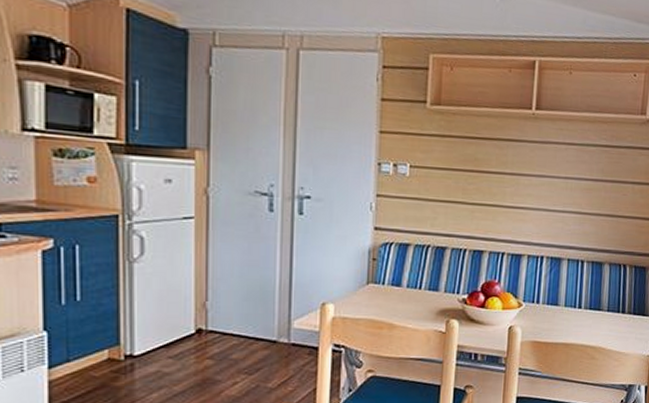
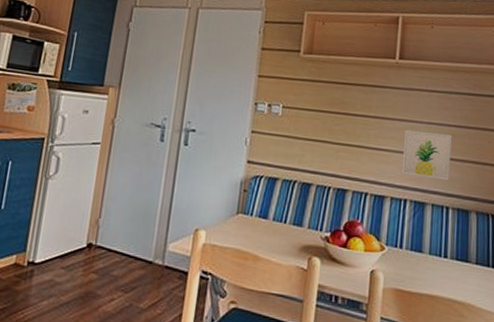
wall art: none [538,185,588,235] -> present [401,129,452,181]

